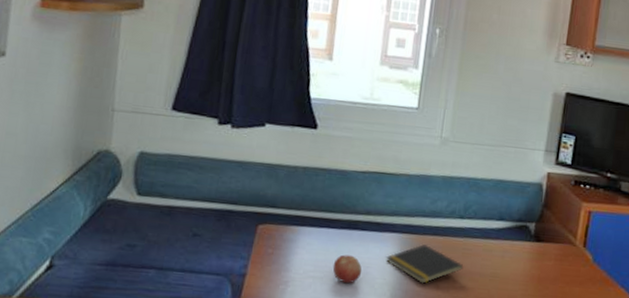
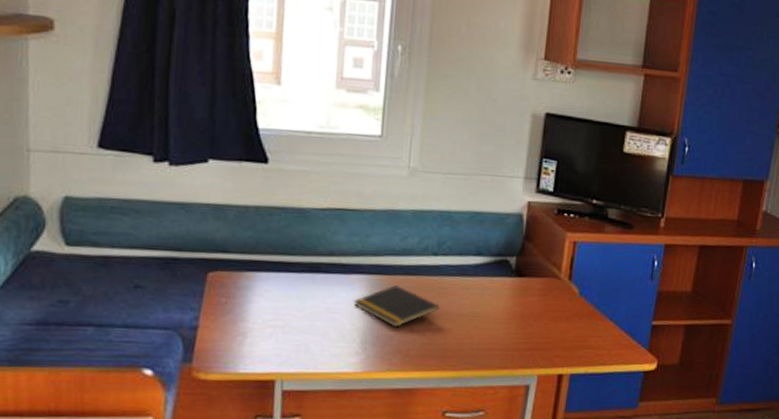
fruit: present [332,254,362,284] -> none [295,300,328,332]

